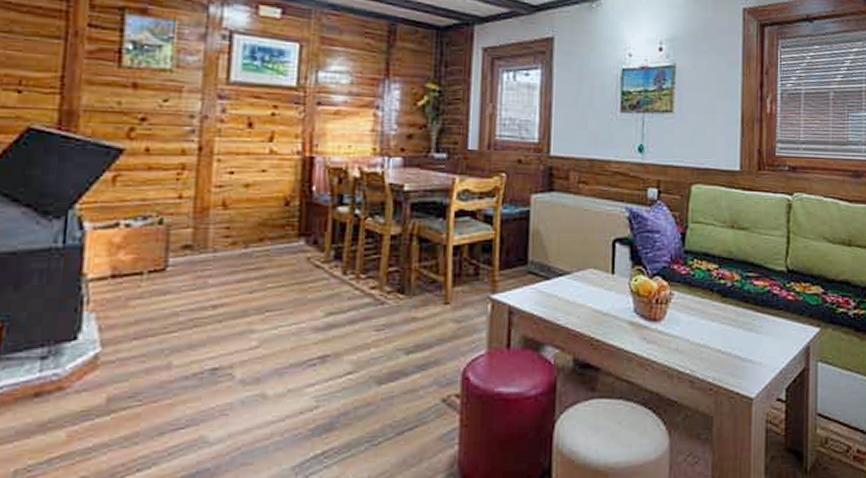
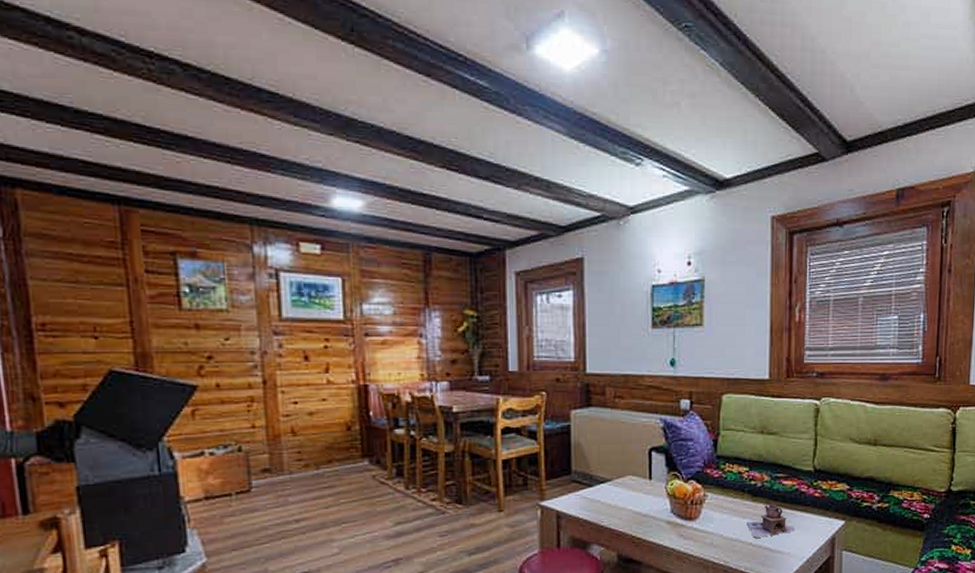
teapot: none [715,304,769,344] -> present [746,502,797,538]

